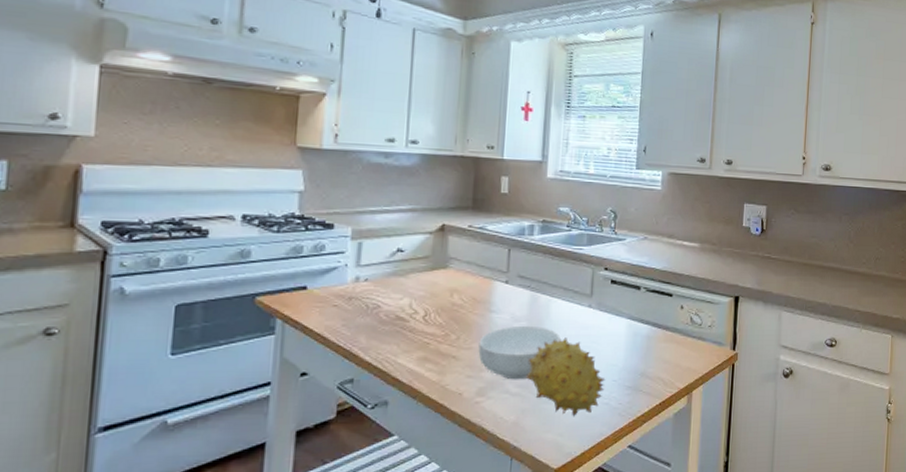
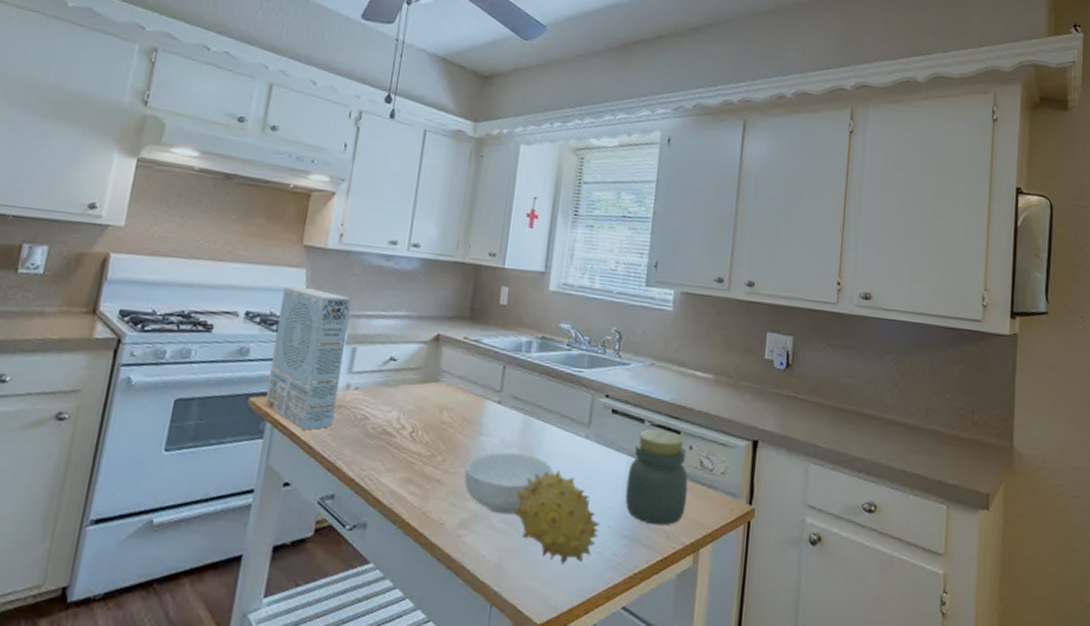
cereal box: none [273,187,353,323] -> present [265,286,351,430]
jar: none [626,294,681,375] -> present [625,429,688,526]

